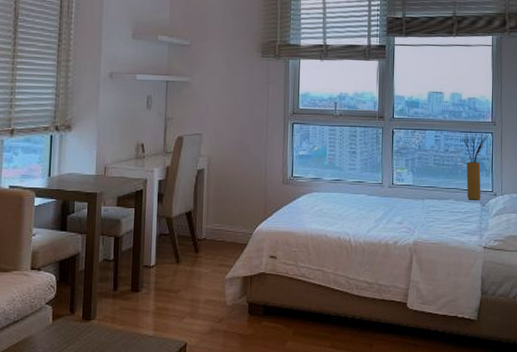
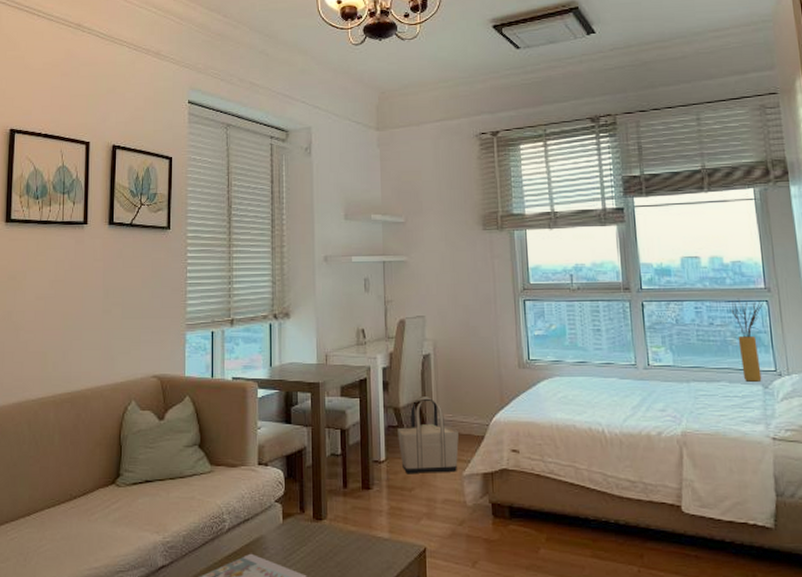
shopping bag: none [168,207,224,278] -> present [397,395,459,474]

